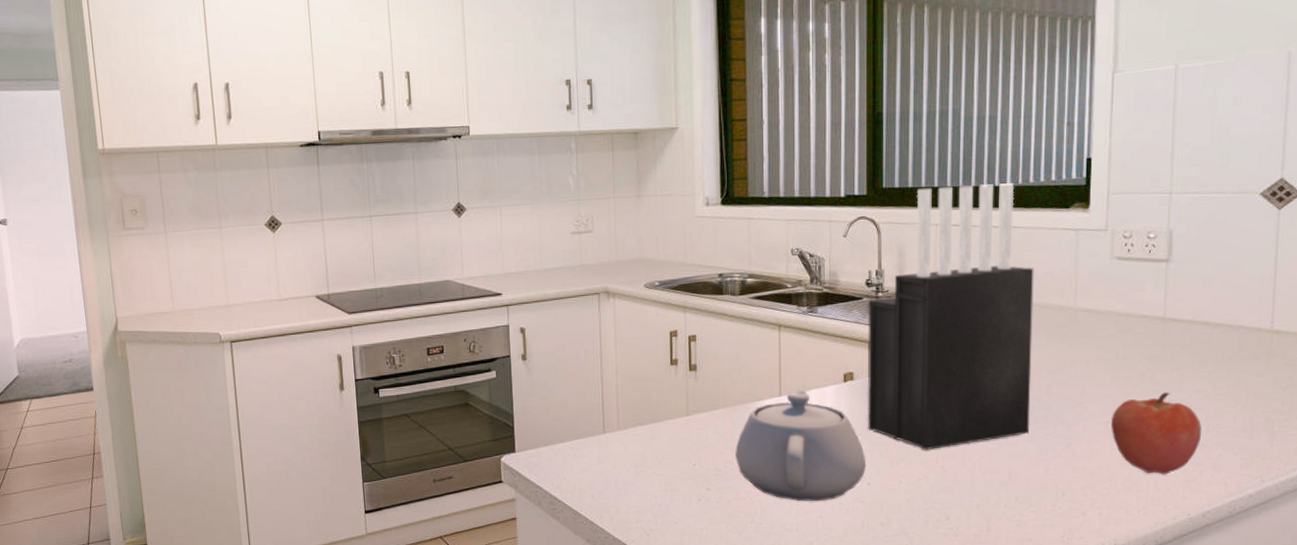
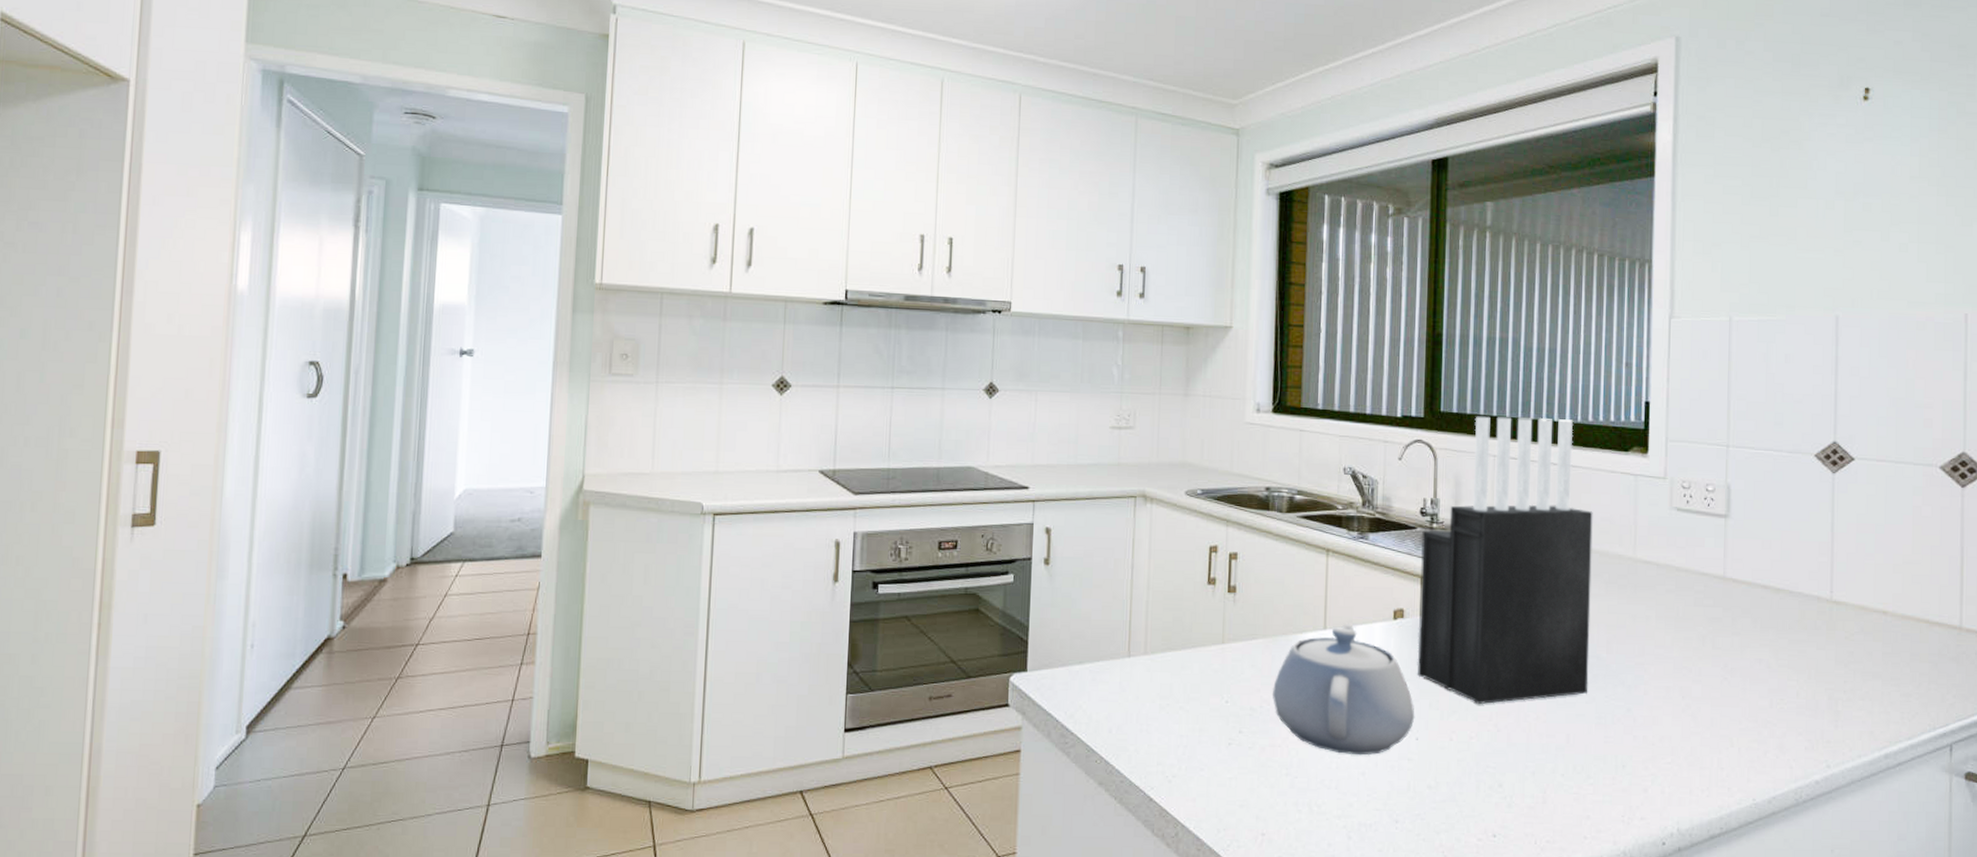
apple: present [1110,392,1202,474] -> none [1672,659,1765,751]

